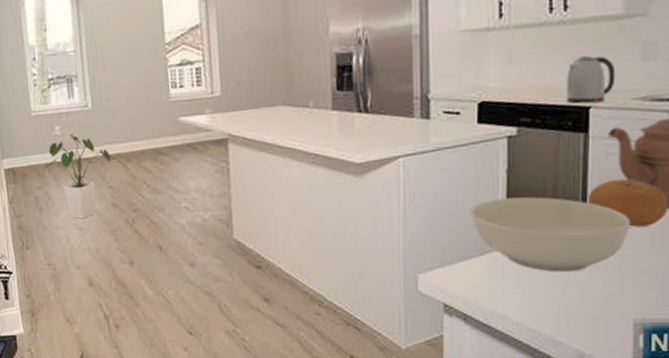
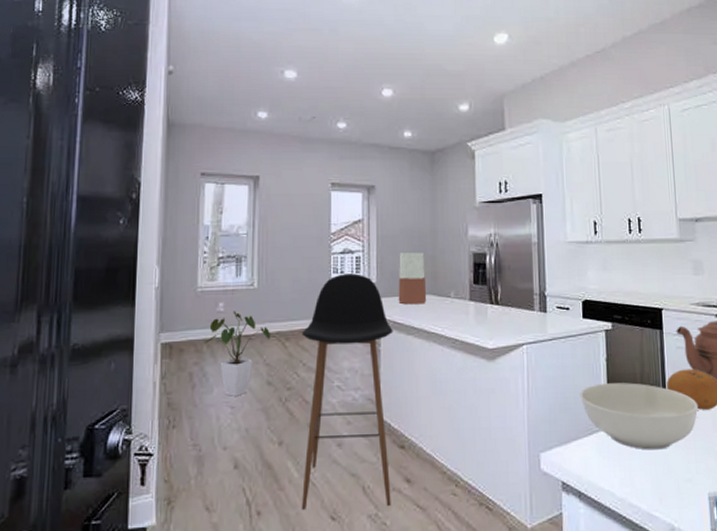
bar stool: none [143,87,250,324] -> present [302,273,393,509]
vase: none [245,58,281,119] -> present [398,253,427,305]
kettle: present [566,56,616,104] -> none [644,269,678,306]

